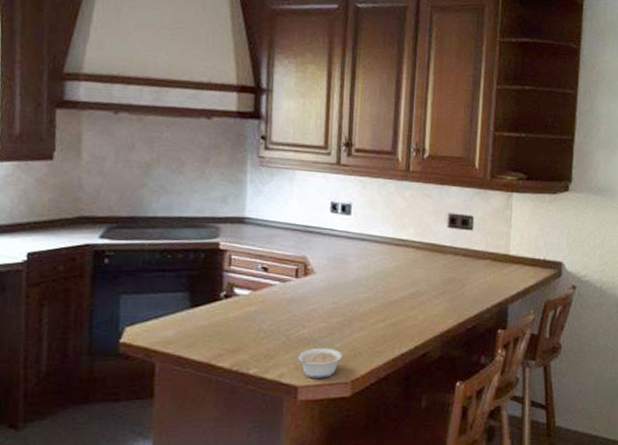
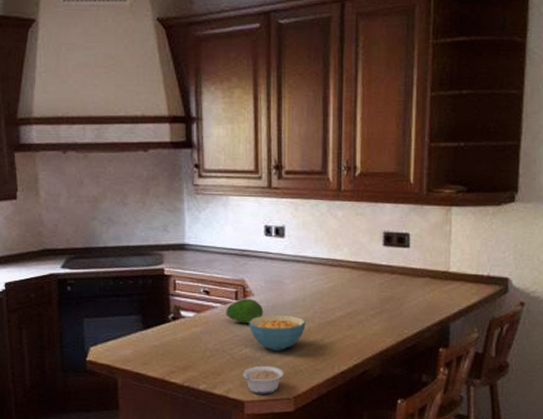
fruit: none [284,276,325,303] -> present [226,298,264,324]
cereal bowl: none [308,294,368,332] -> present [249,314,306,351]

